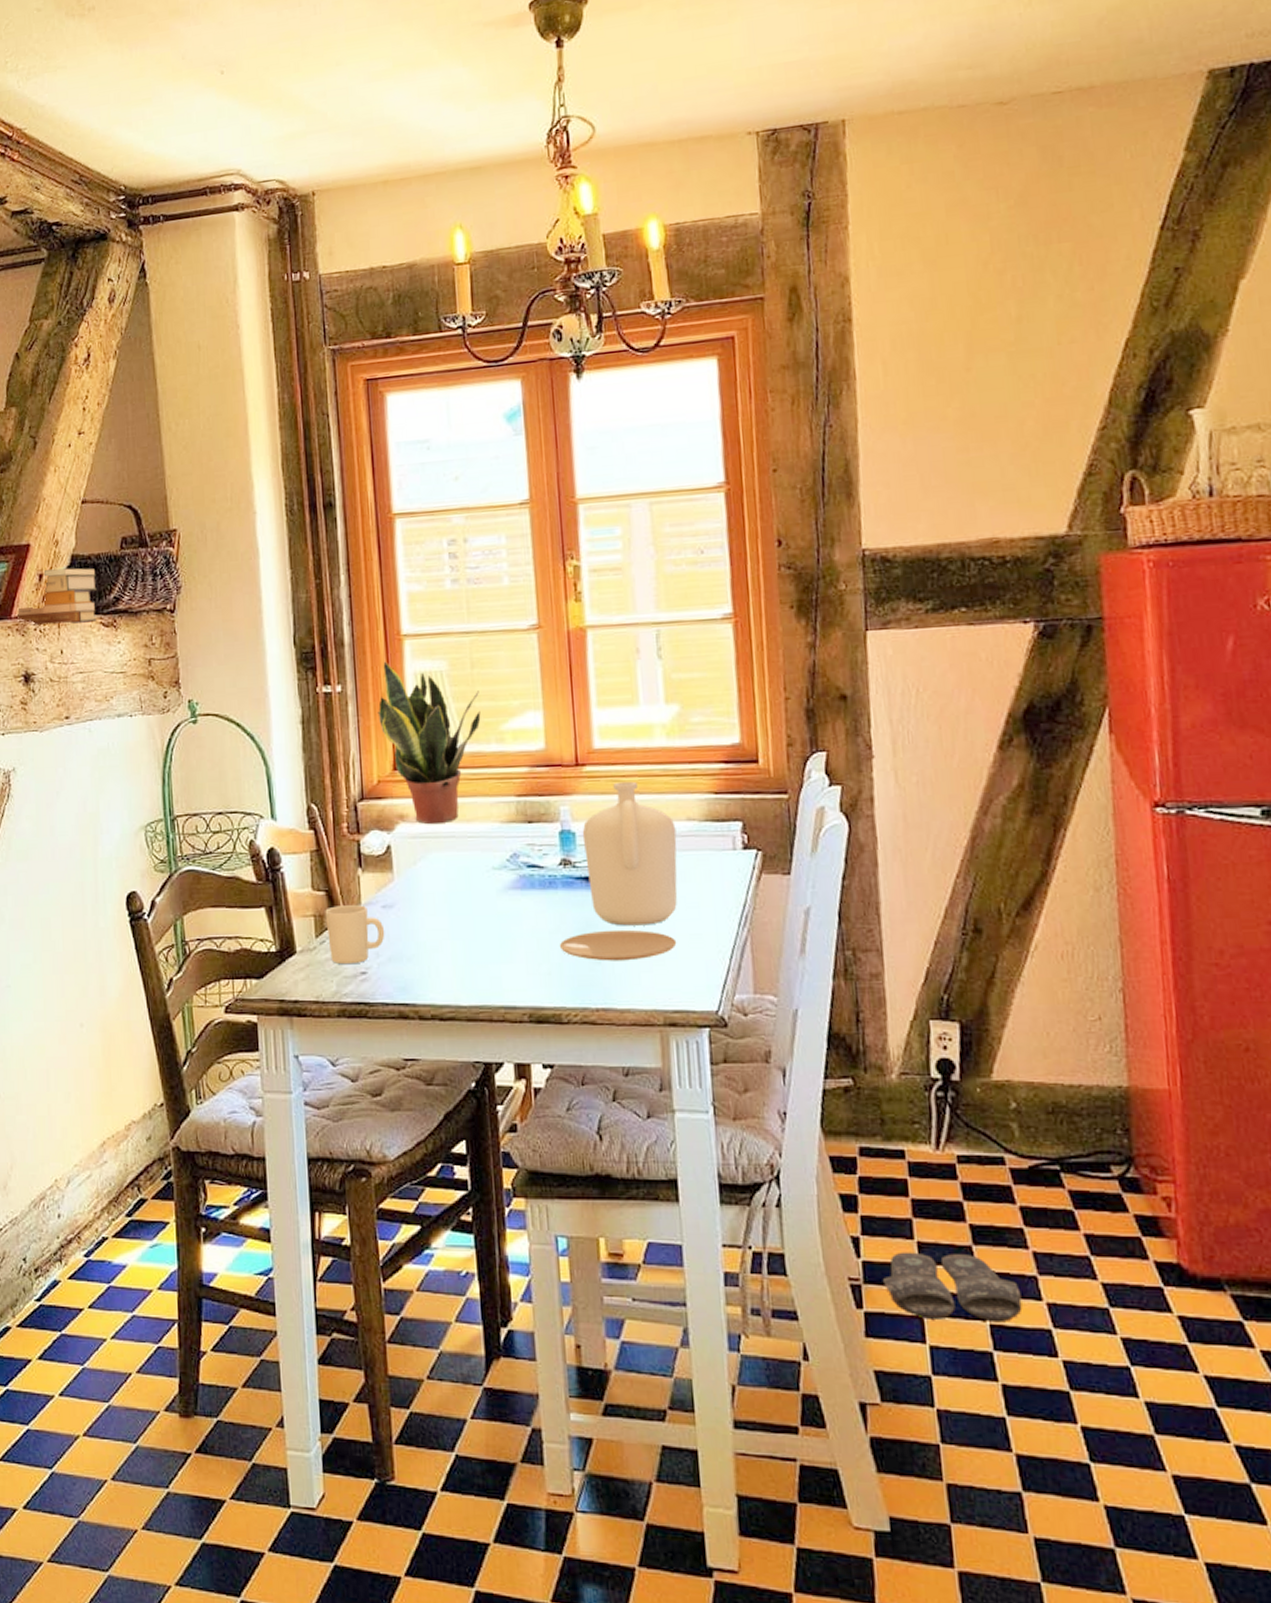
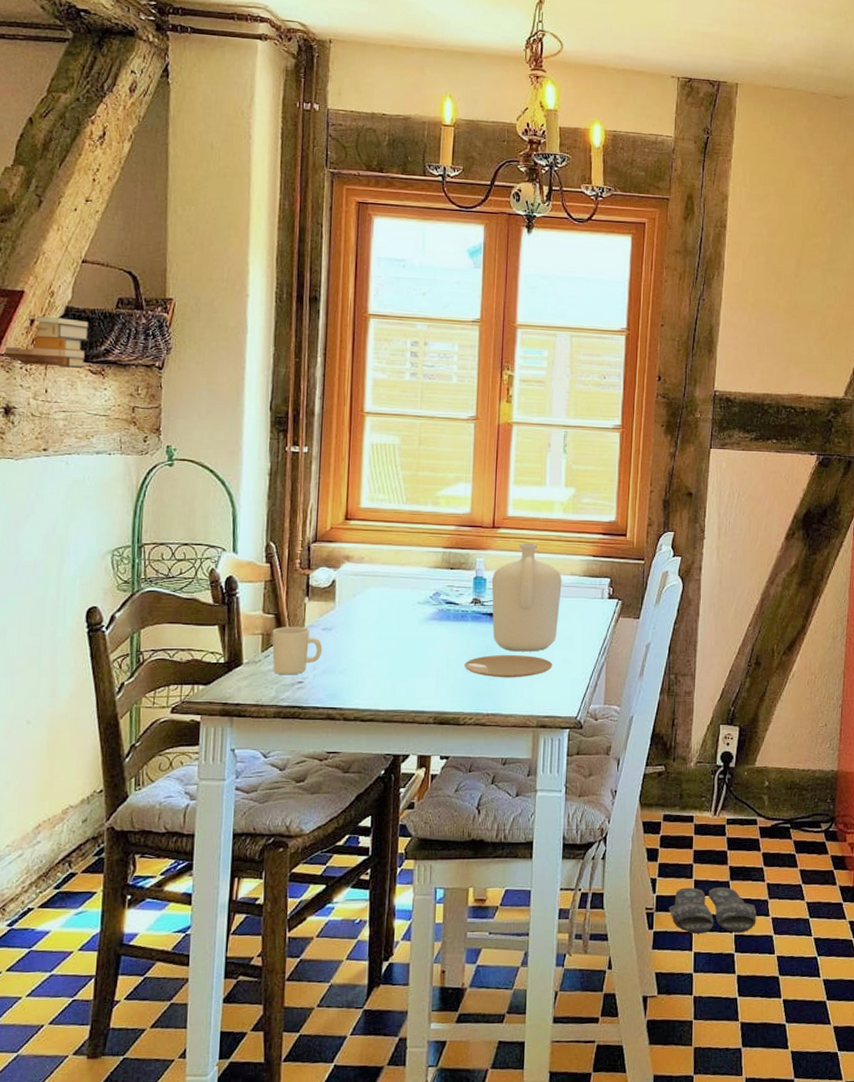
potted plant: present [377,661,481,824] -> none [336,431,423,565]

